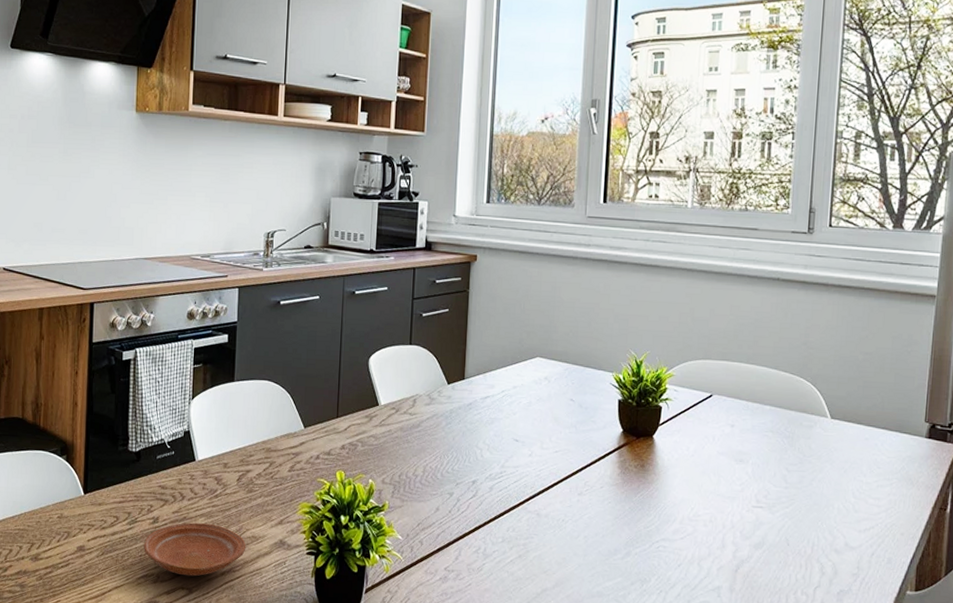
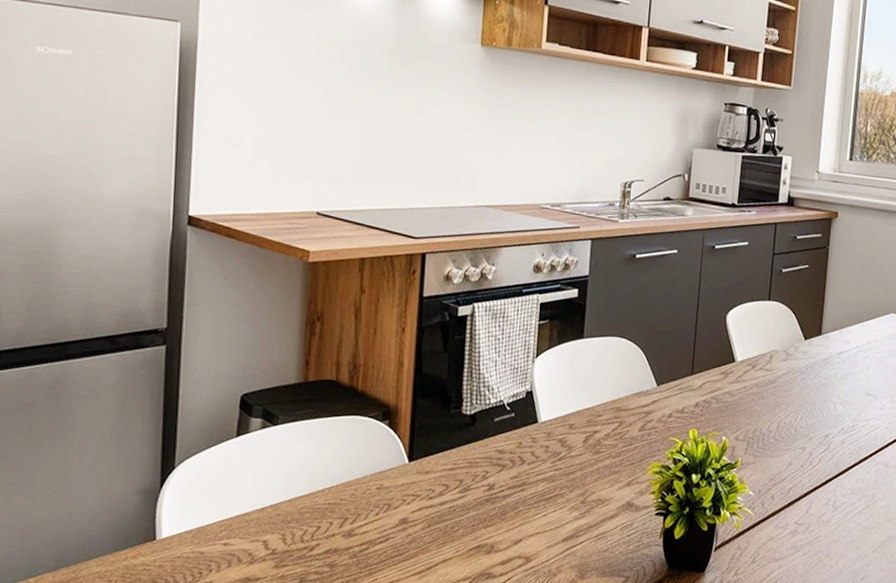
plate: present [144,522,246,577] -> none [477,488,591,545]

